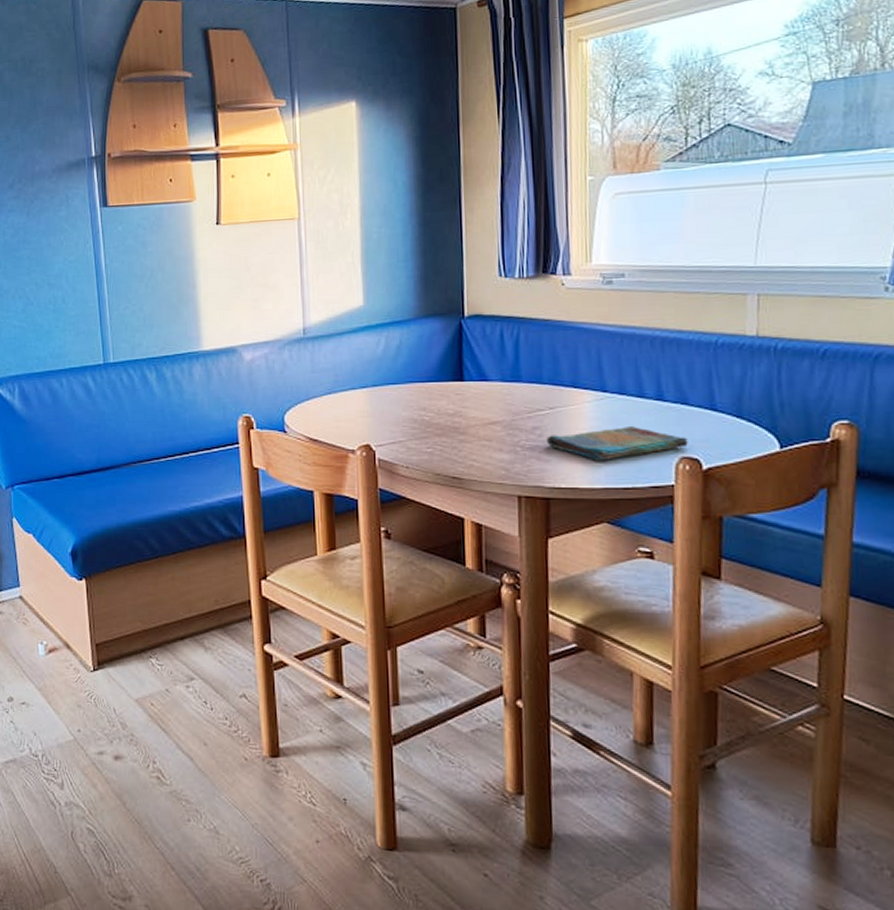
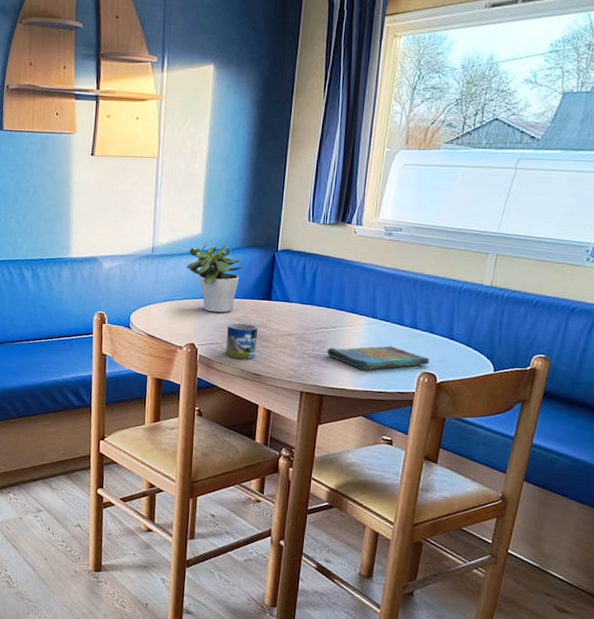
potted plant: none [349,316,423,403] -> present [186,244,244,313]
mug: none [411,413,453,459] -> present [225,322,259,359]

